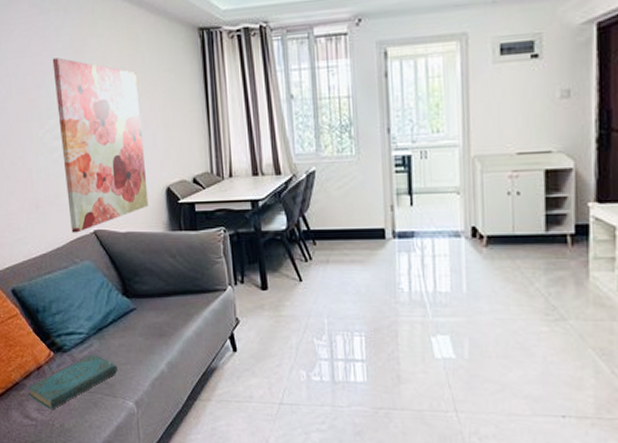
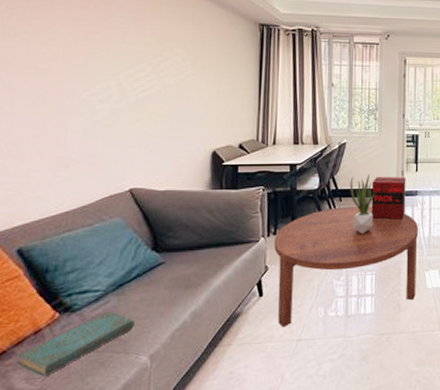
wall art: present [52,57,149,233] -> none [103,30,197,191]
coffee table: none [243,251,420,387] -> present [274,206,419,327]
potted plant: none [324,210,358,286] -> present [350,173,375,234]
decorative box: none [352,212,400,269] -> present [371,176,406,220]

